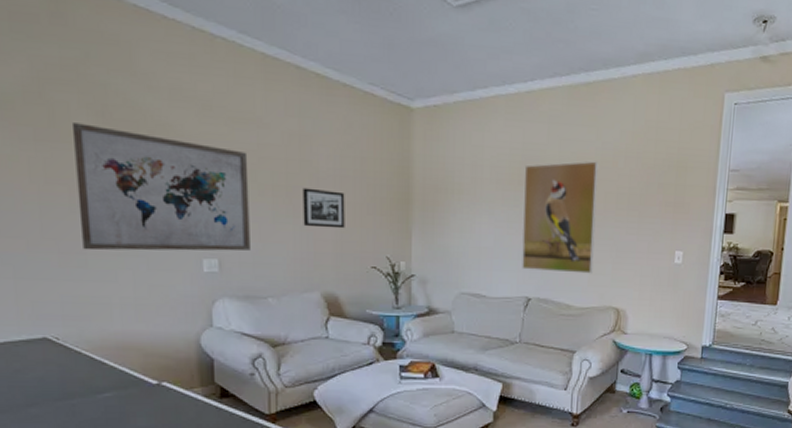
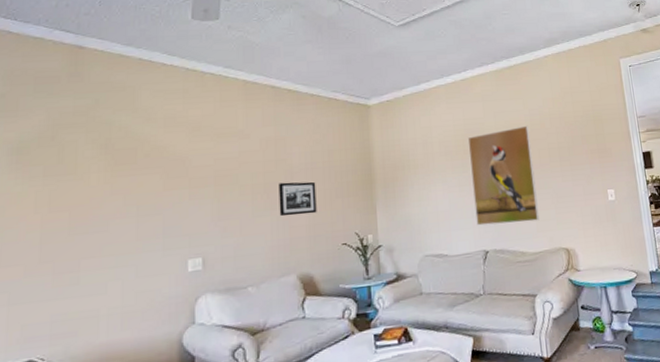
wall art: present [71,123,250,252] -> none [76,156,232,268]

